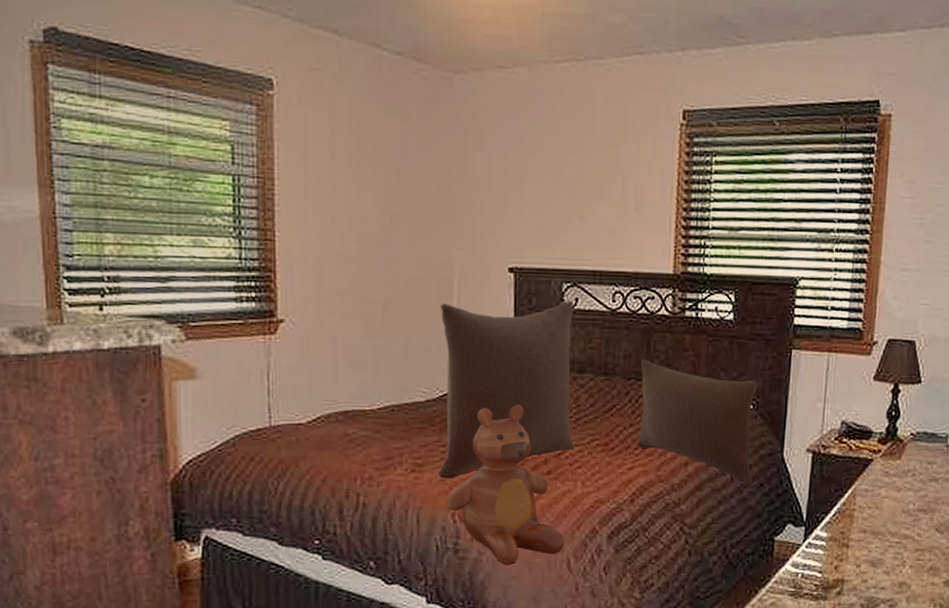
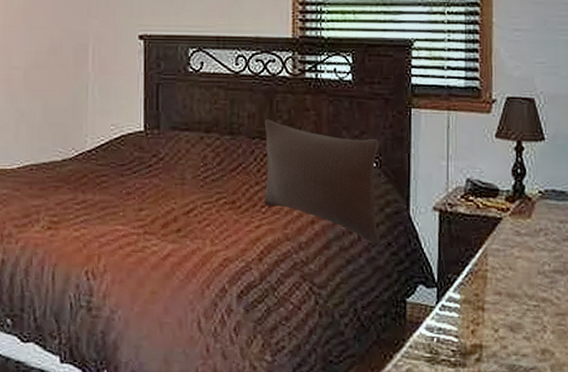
pillow: present [439,300,574,479] -> none [74,64,202,237]
teddy bear: present [446,405,565,566] -> none [80,164,195,325]

